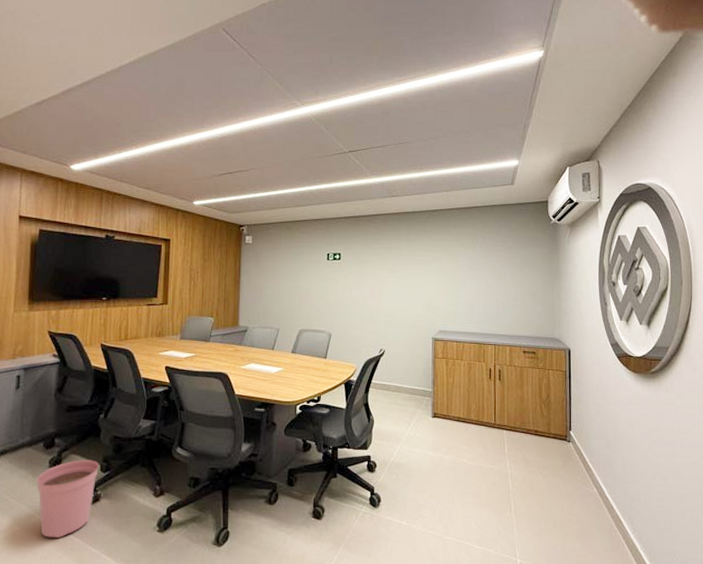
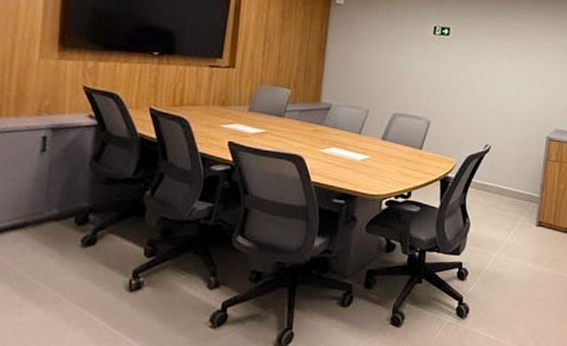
plant pot: present [37,460,99,538] -> none [65,241,142,326]

